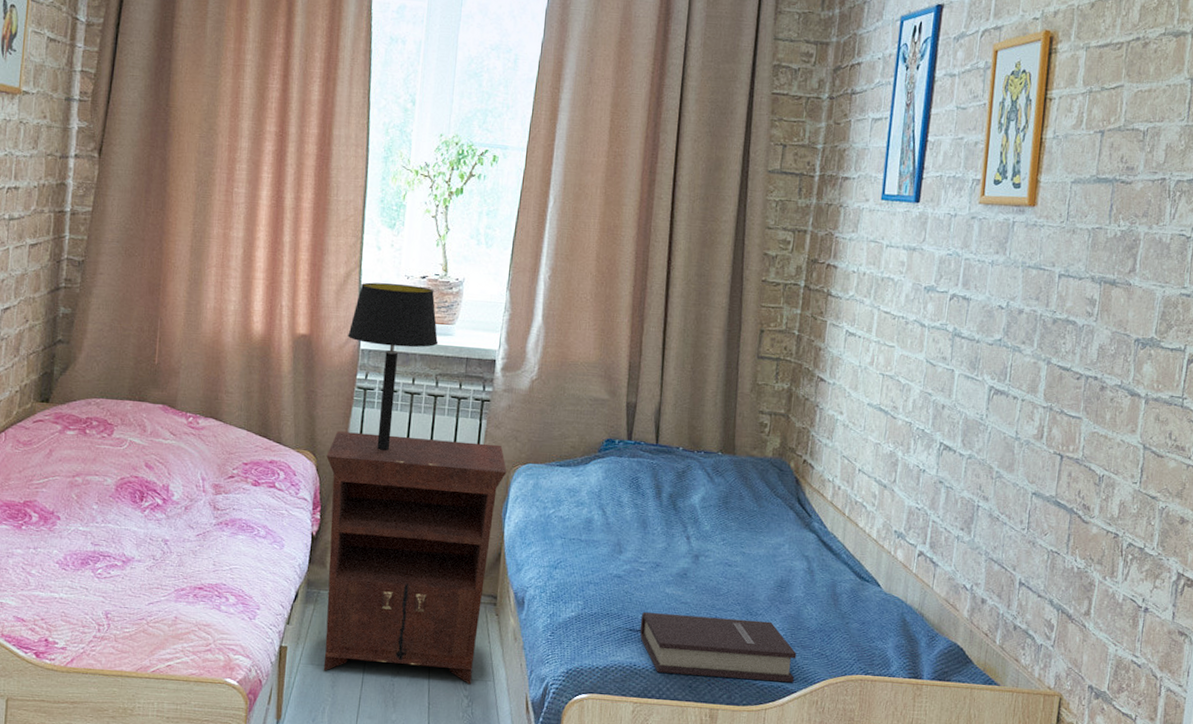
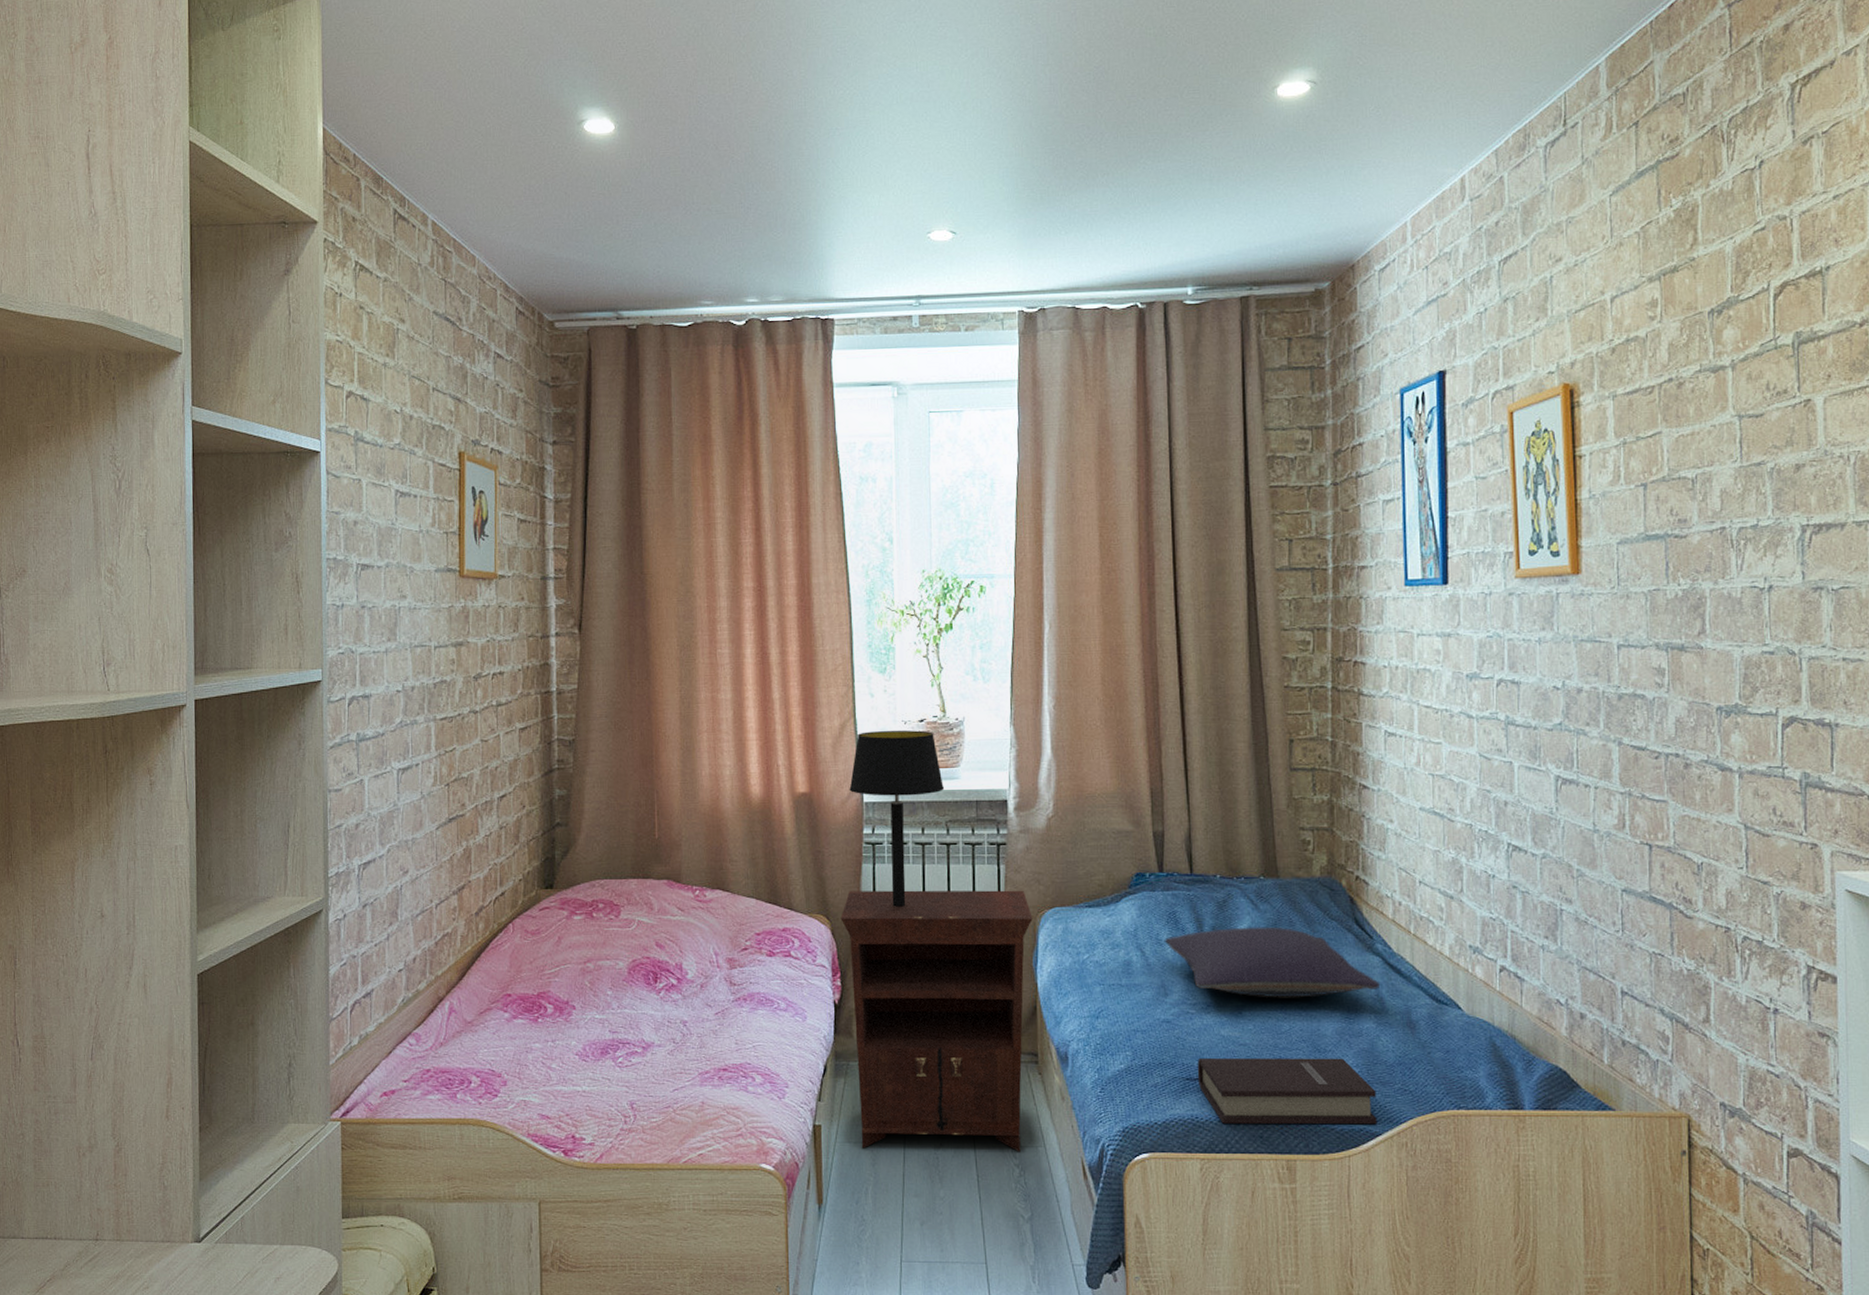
pillow: none [624,496,813,565] -> present [1164,927,1381,998]

